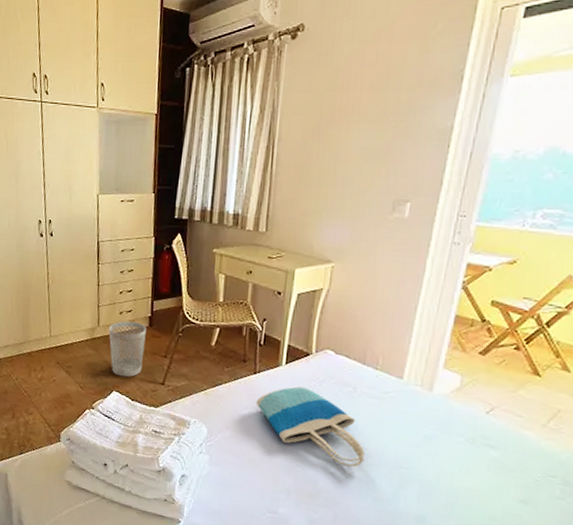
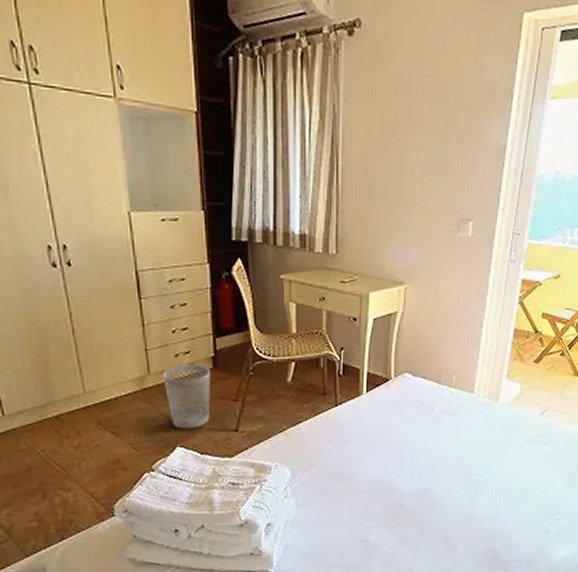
tote bag: present [255,386,365,467] -> none [339,413,445,483]

